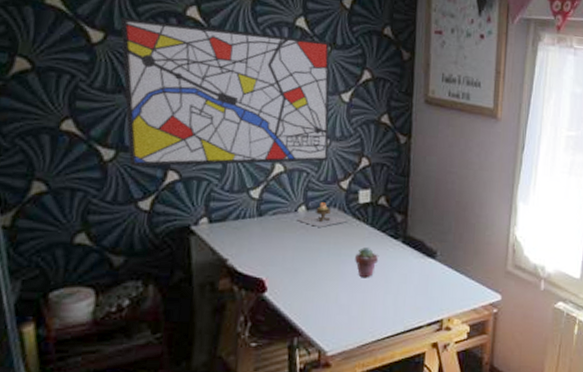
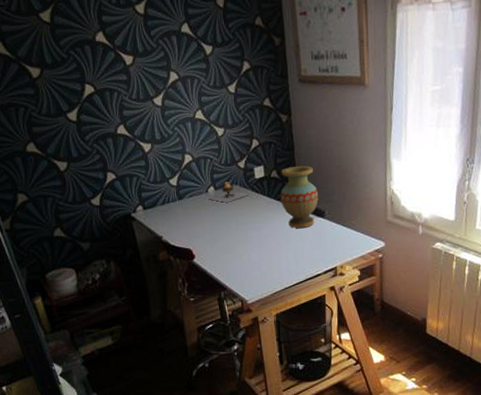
wall art: present [120,16,330,167] -> none [49,41,225,173]
potted succulent: present [355,247,378,278] -> none [259,215,277,240]
vase: none [385,195,431,268] -> present [280,165,318,228]

